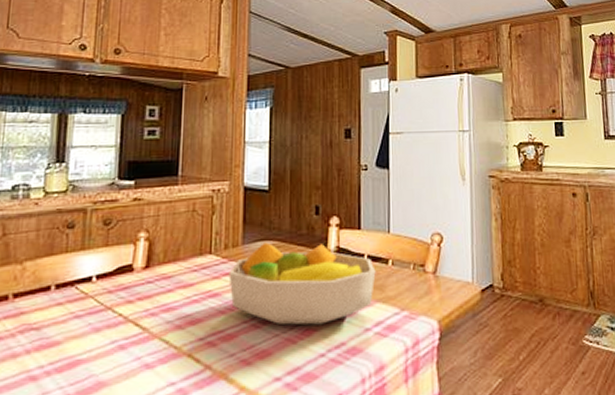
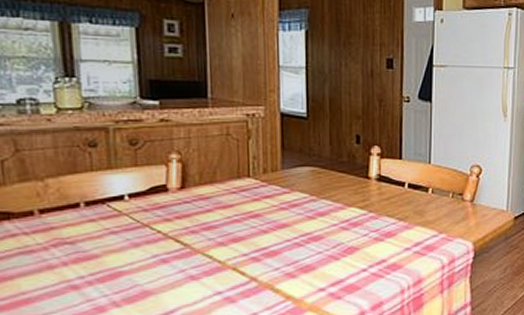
fruit bowl: present [228,242,376,326] -> none [269,168,416,245]

